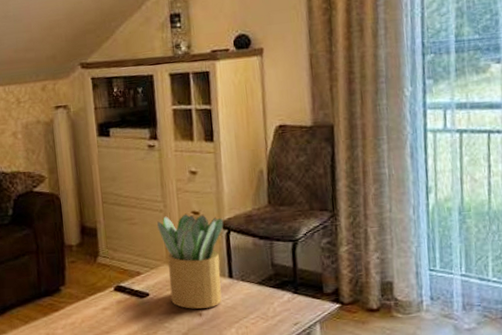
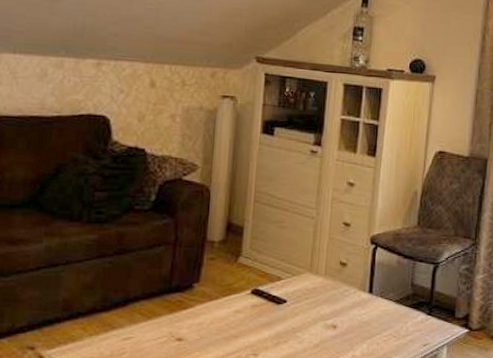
potted plant: present [157,213,224,309] -> none [307,223,372,321]

